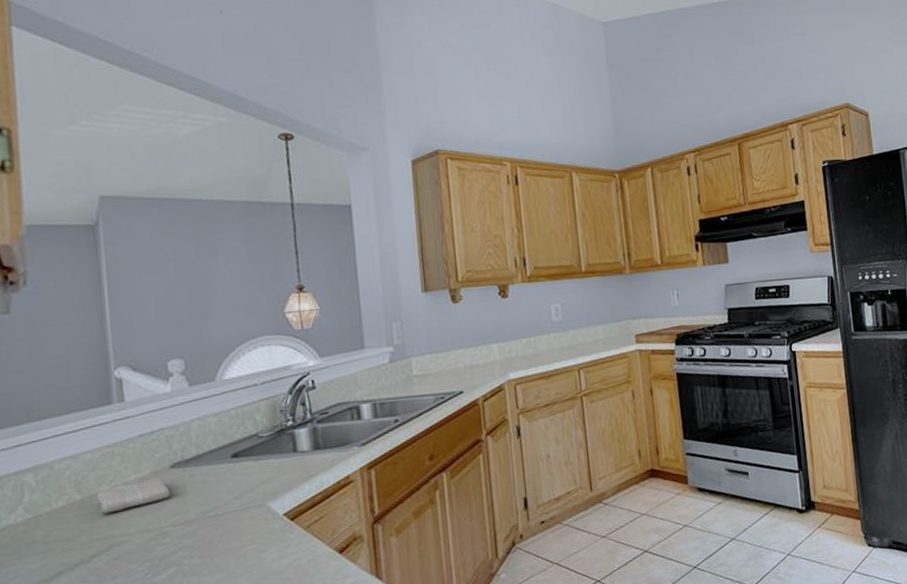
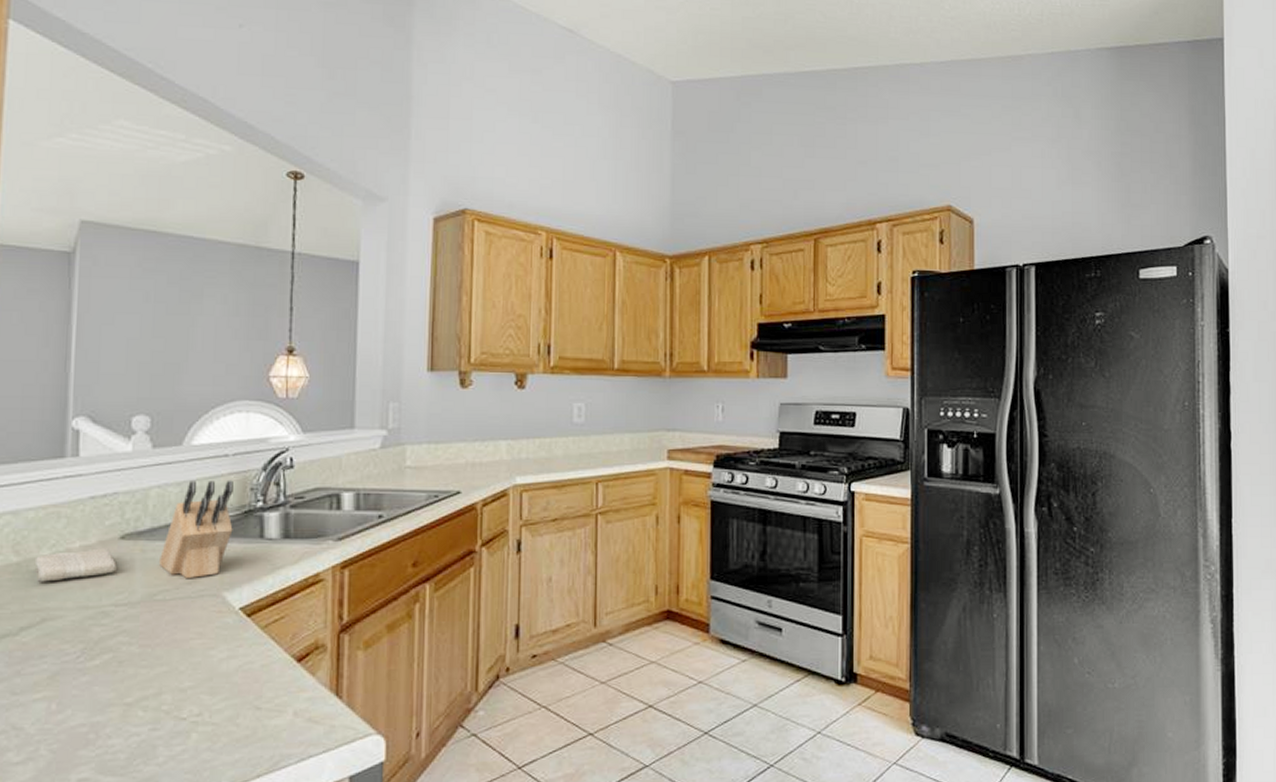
knife block: none [207,405,269,496] -> present [159,479,233,579]

